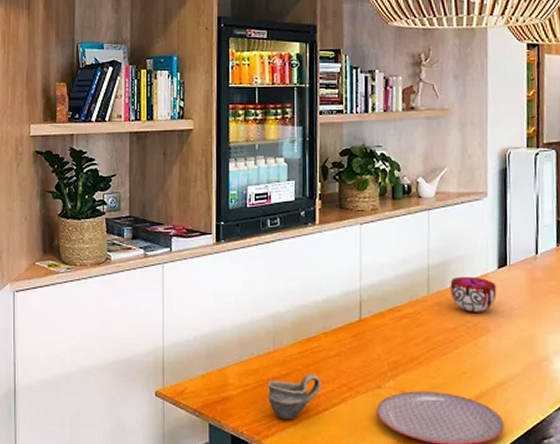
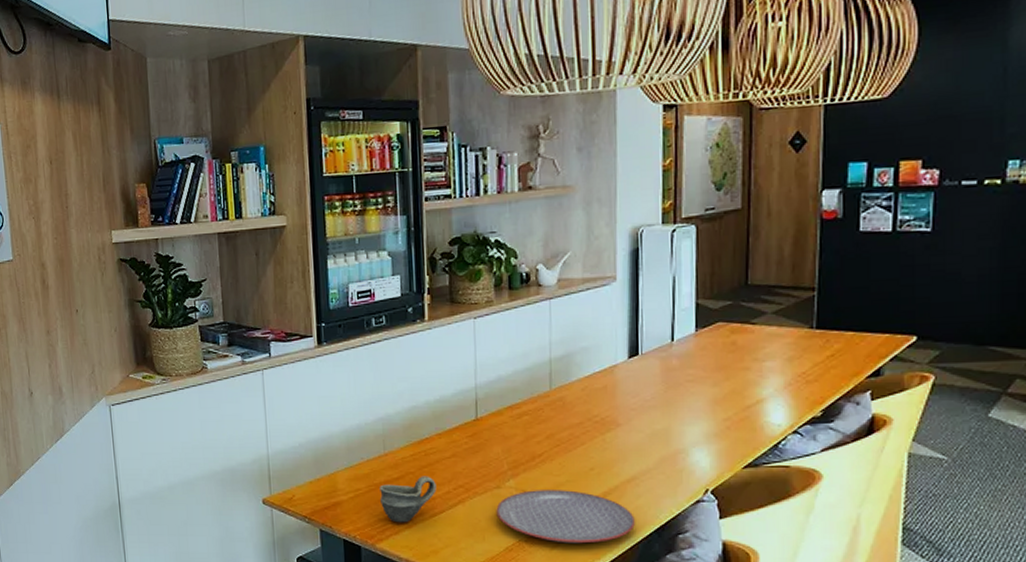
decorative bowl: present [450,276,497,312] -> none [574,368,627,406]

